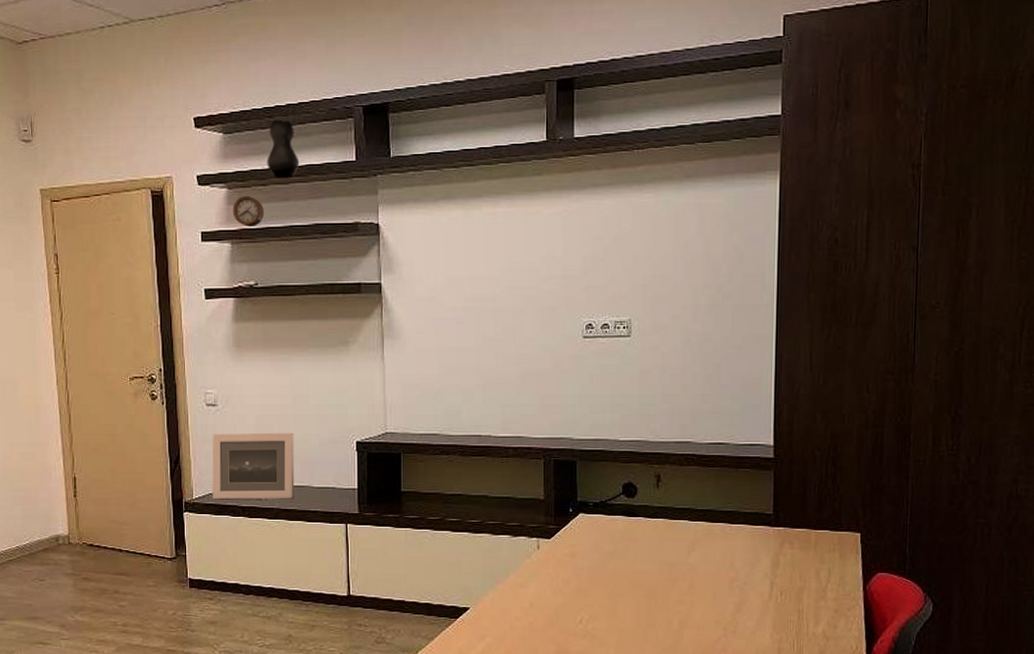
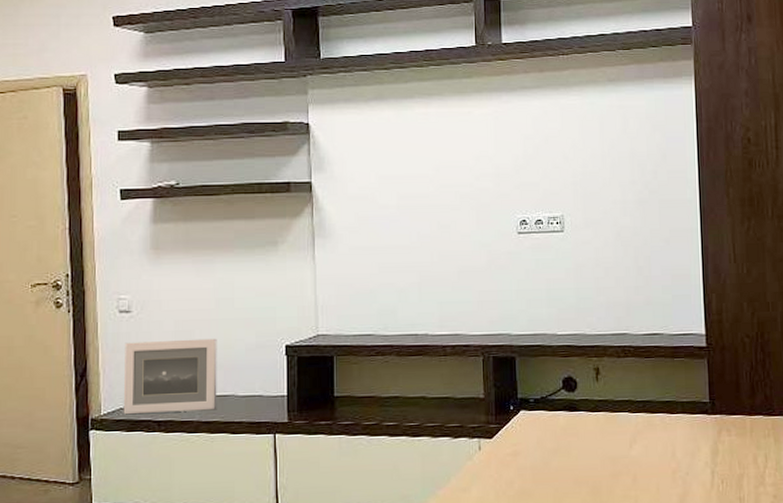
clock: present [232,195,265,228] -> none [153,94,188,127]
vase: present [267,118,300,179] -> none [191,19,226,79]

